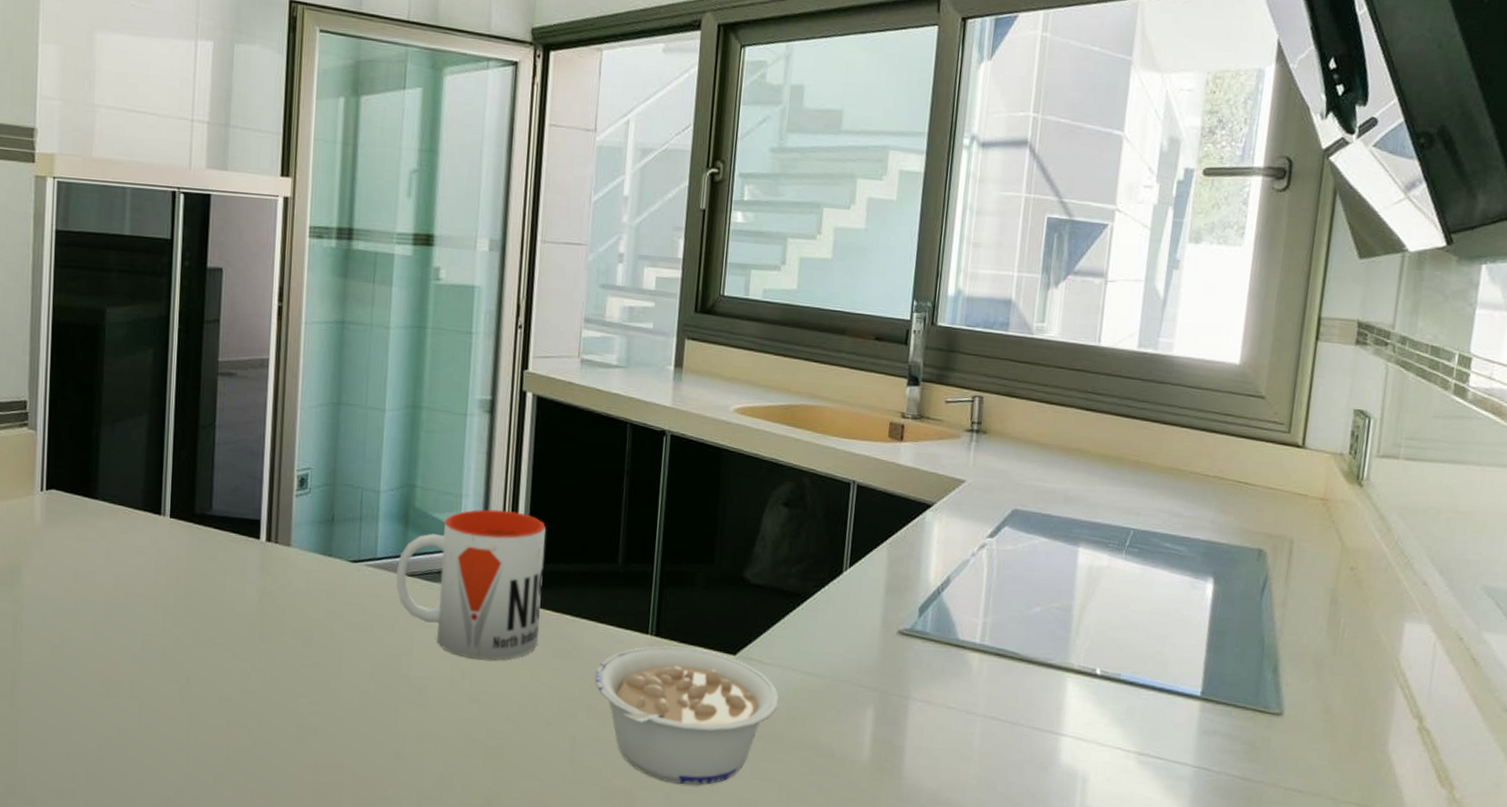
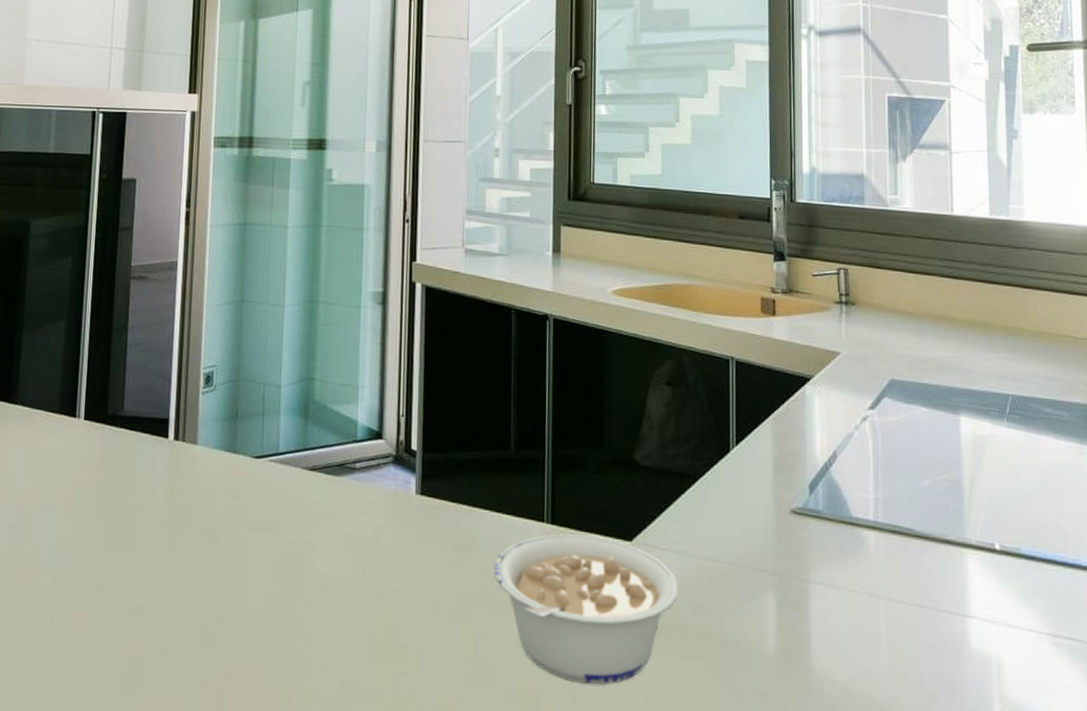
mug: present [395,509,546,660] -> none [297,399,440,555]

